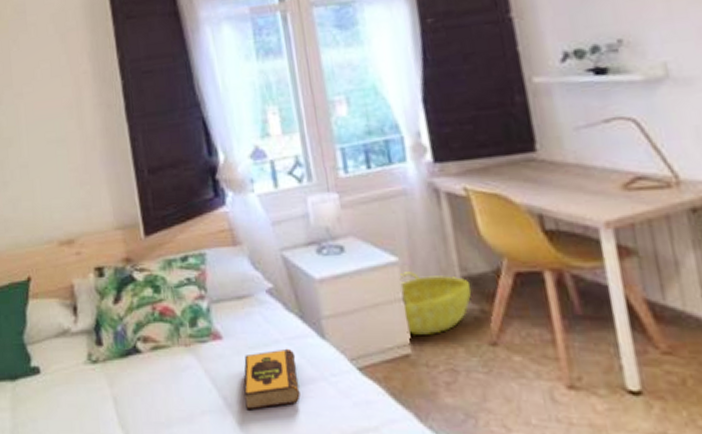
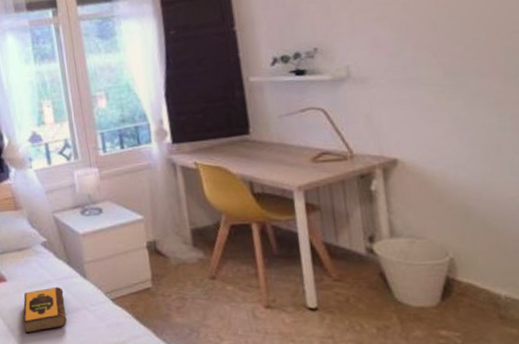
basket: present [399,272,472,335] -> none [144,226,198,273]

